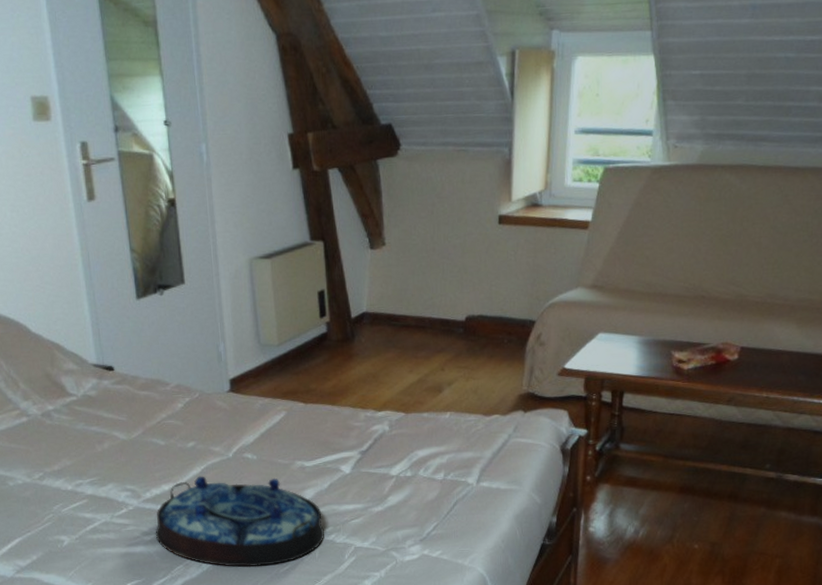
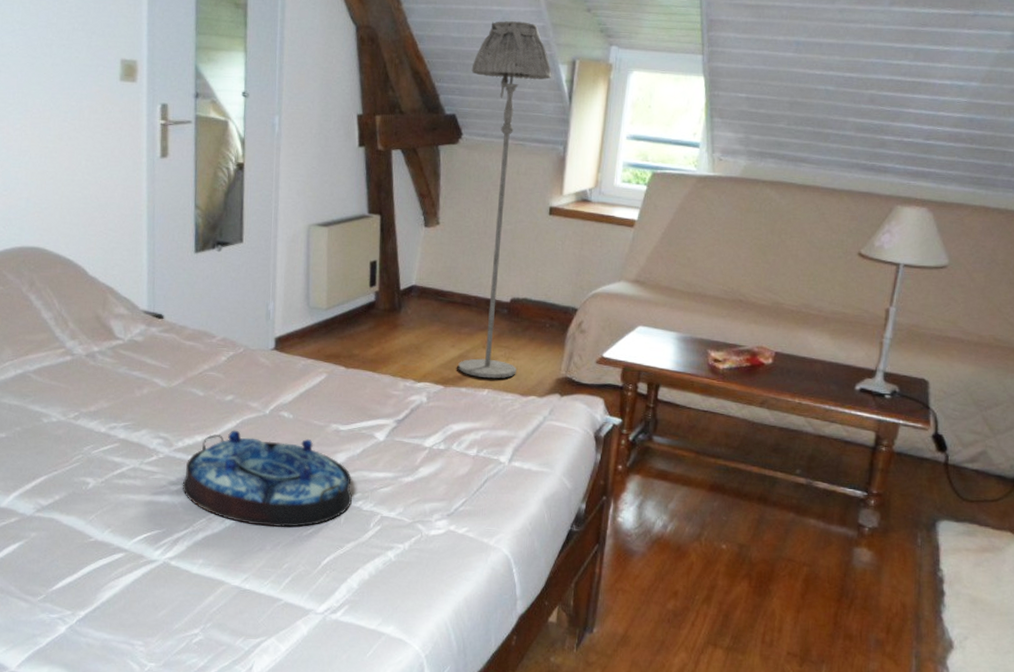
floor lamp: none [404,11,491,401] -> present [458,21,552,379]

